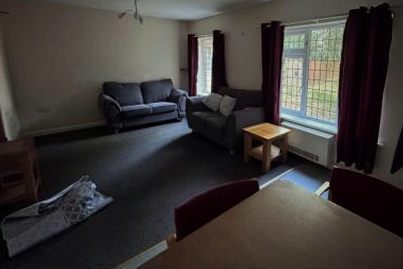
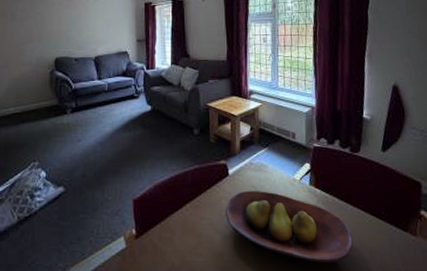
fruit bowl: none [254,203,360,263] -> present [225,190,353,264]

